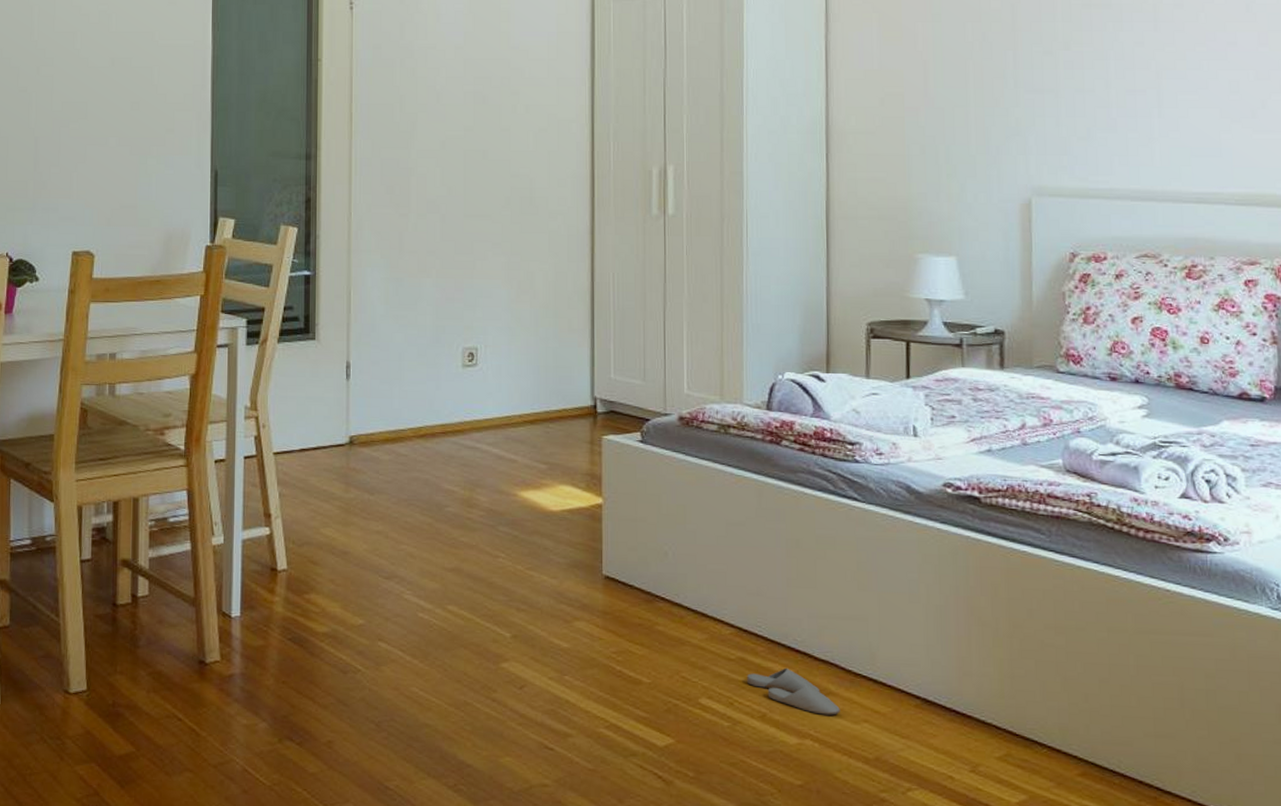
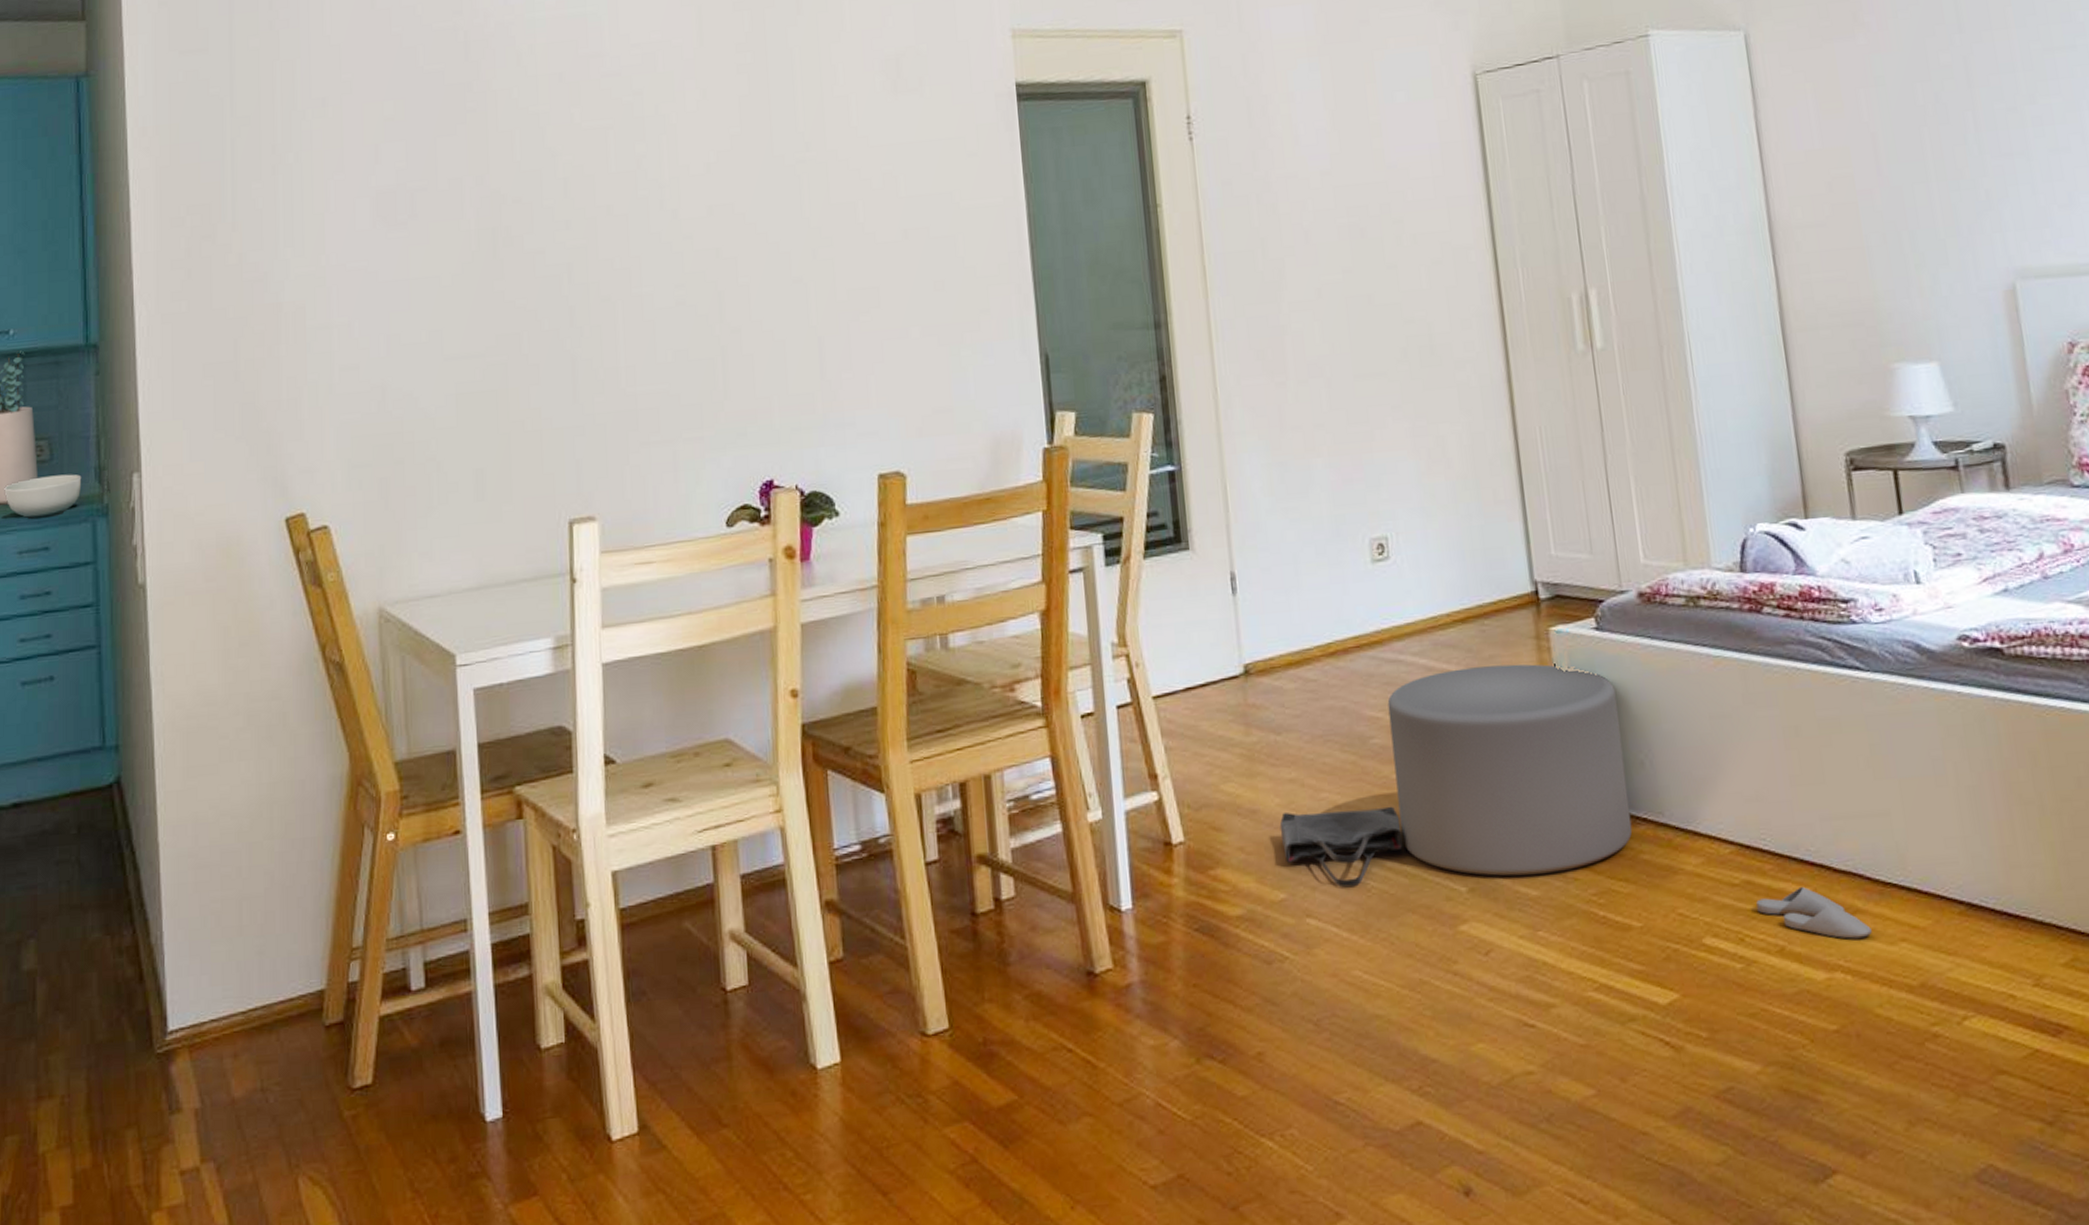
tote bag: none [365,557,463,622] -> present [1279,806,1403,888]
pouf: none [463,460,652,632] -> present [1387,664,1633,877]

